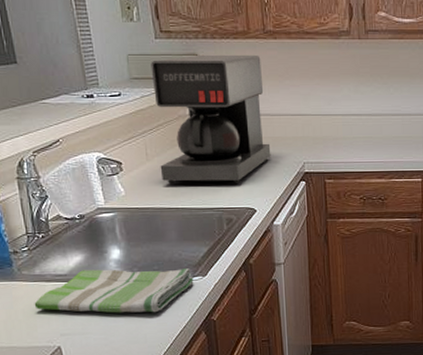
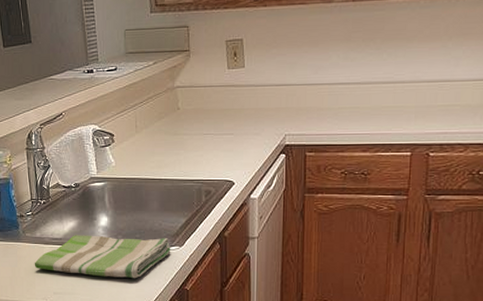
coffee maker: present [151,54,271,184] -> none [145,24,253,157]

